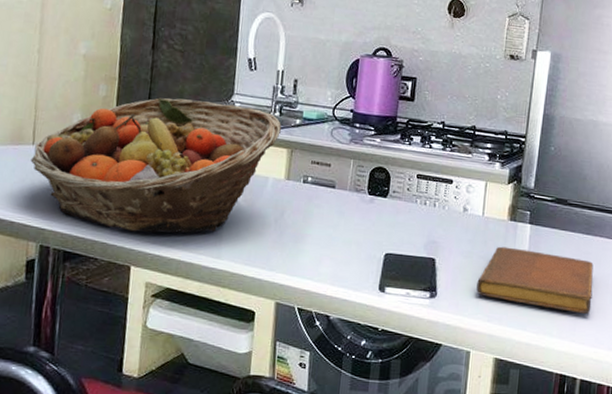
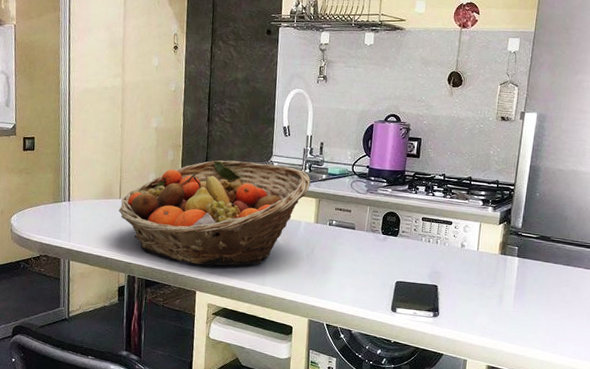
notebook: present [476,246,594,314] -> none [472,275,573,331]

